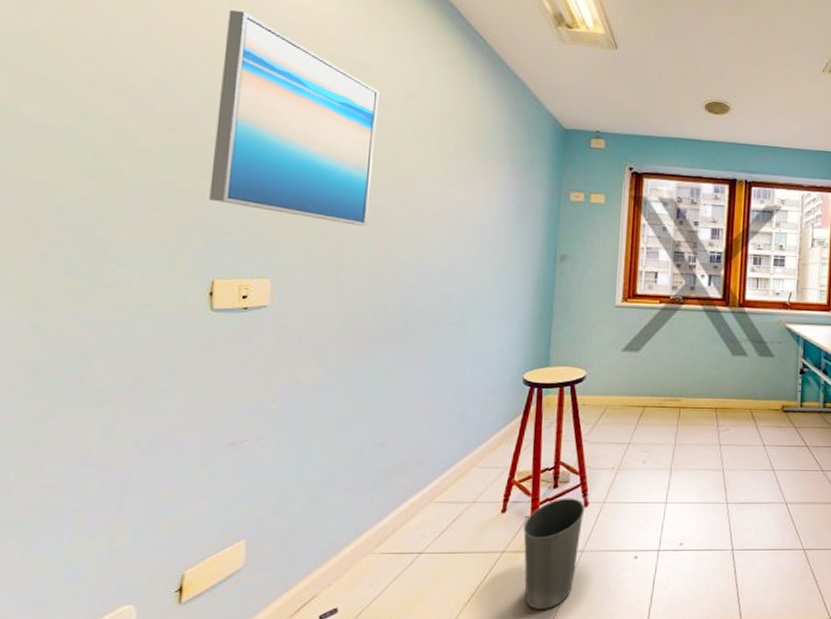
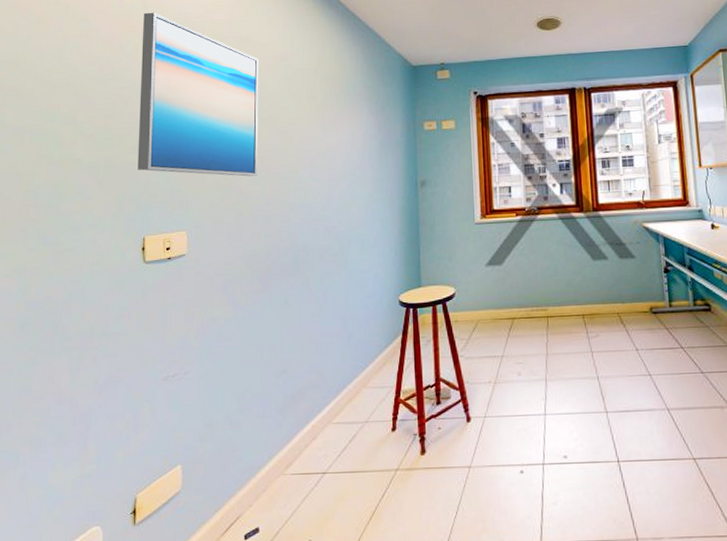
waste basket: present [523,498,585,609] -> none [413,413,468,527]

